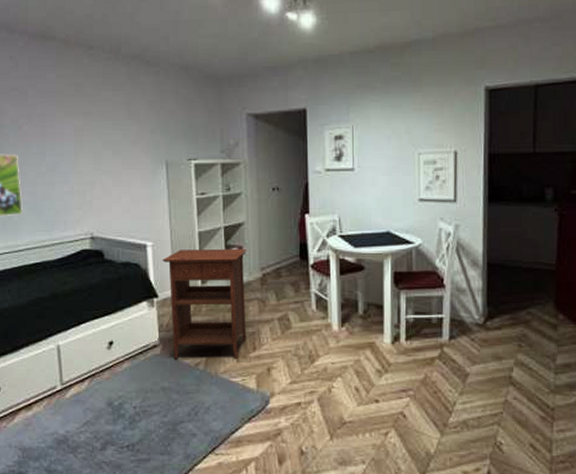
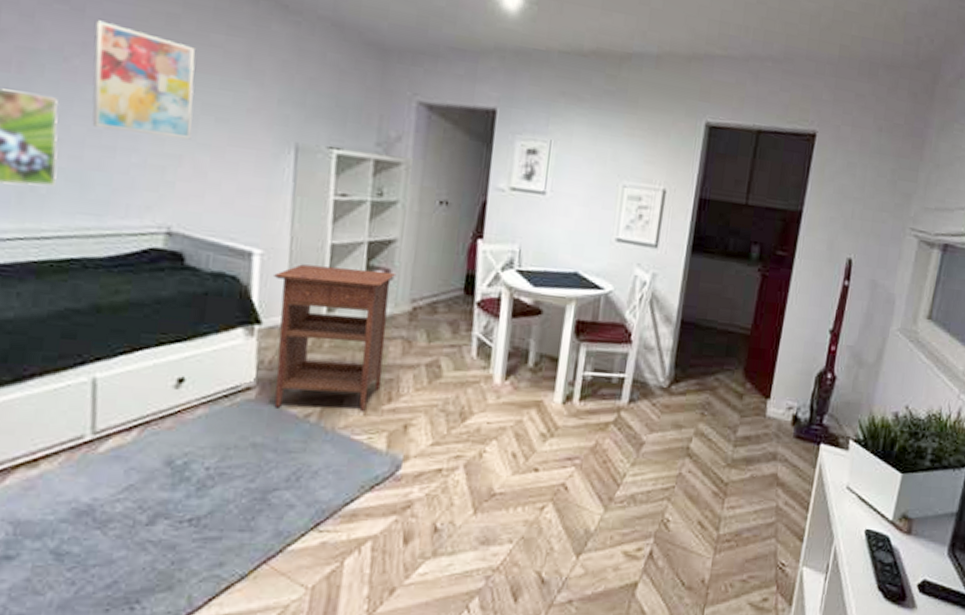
wall art: none [33,97,99,170] -> present [92,20,196,140]

